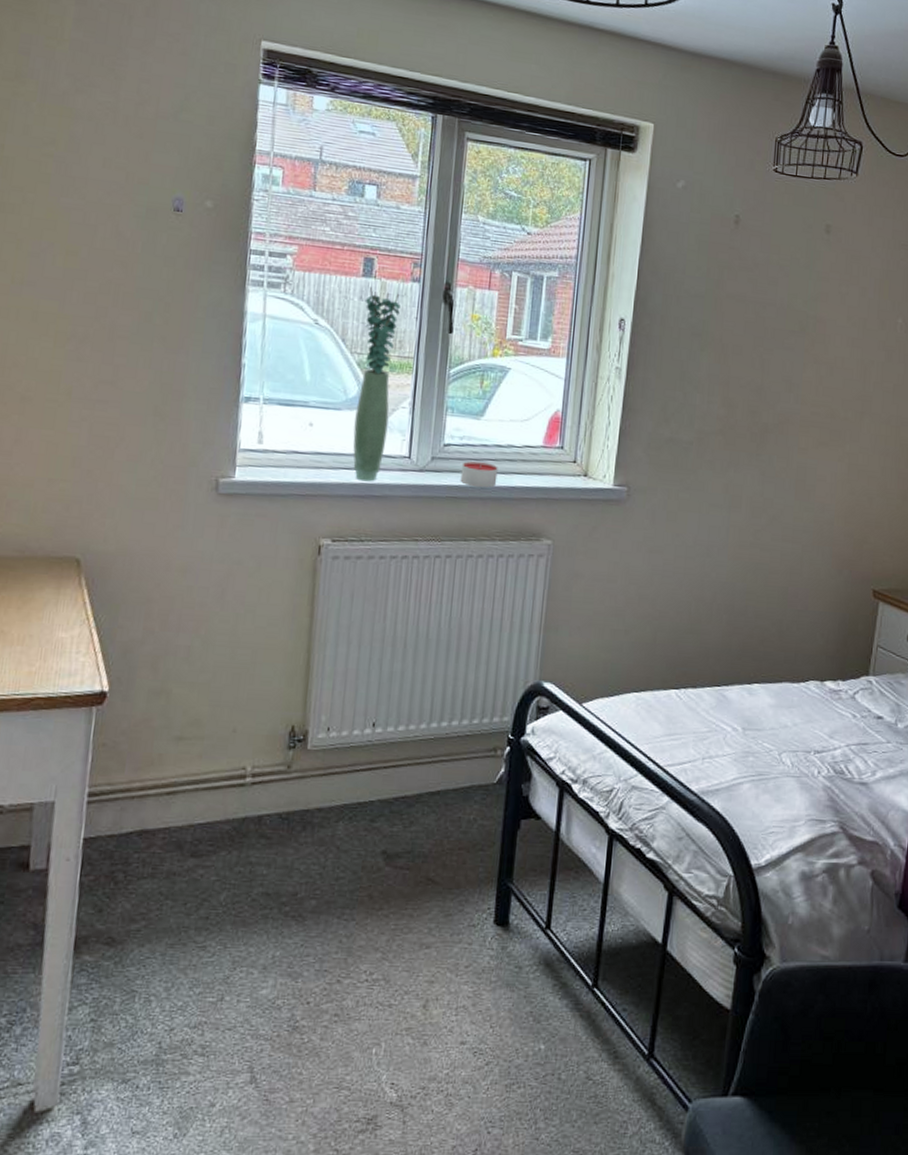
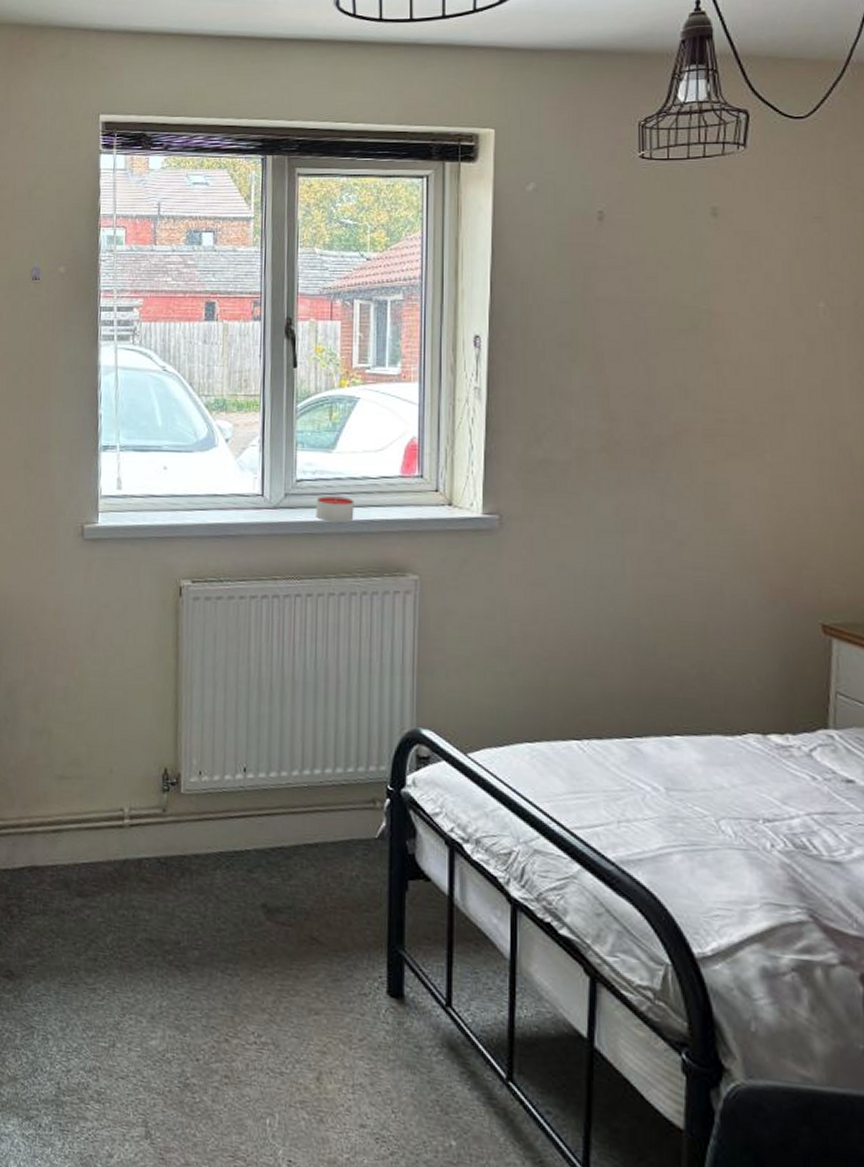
vase: present [353,287,400,482] -> none [206,330,243,522]

